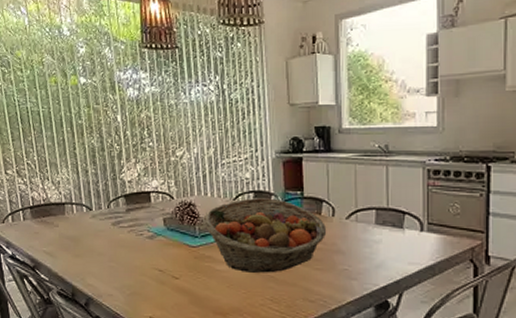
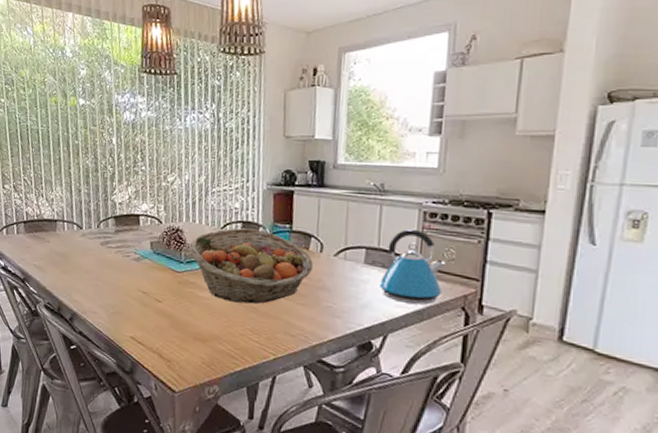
kettle: none [387,187,452,260] -> present [375,228,446,305]

